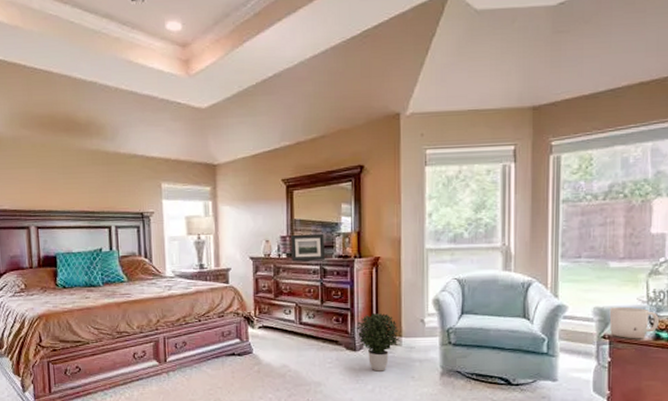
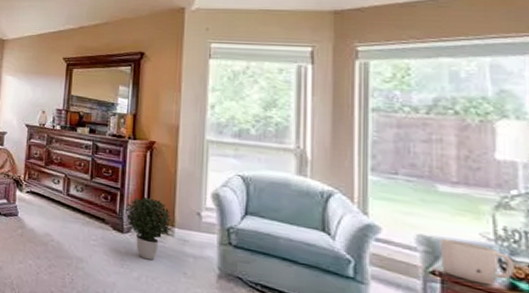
picture frame: present [291,233,325,262] -> none [65,108,99,138]

